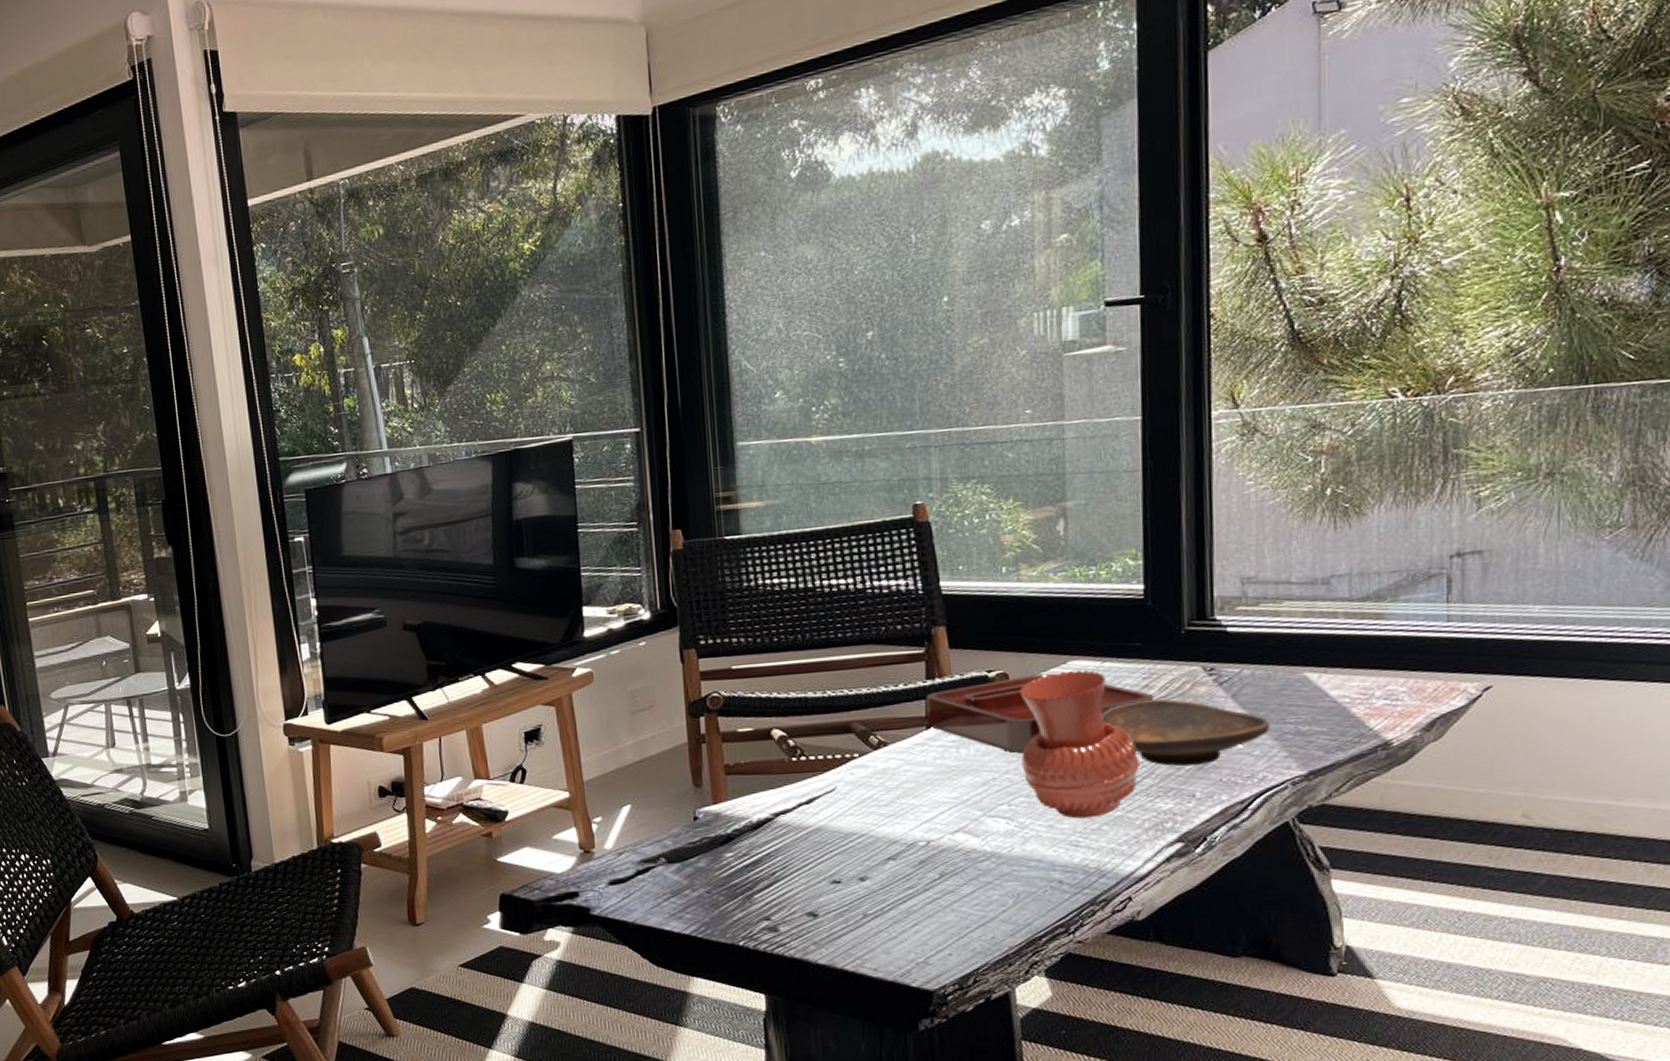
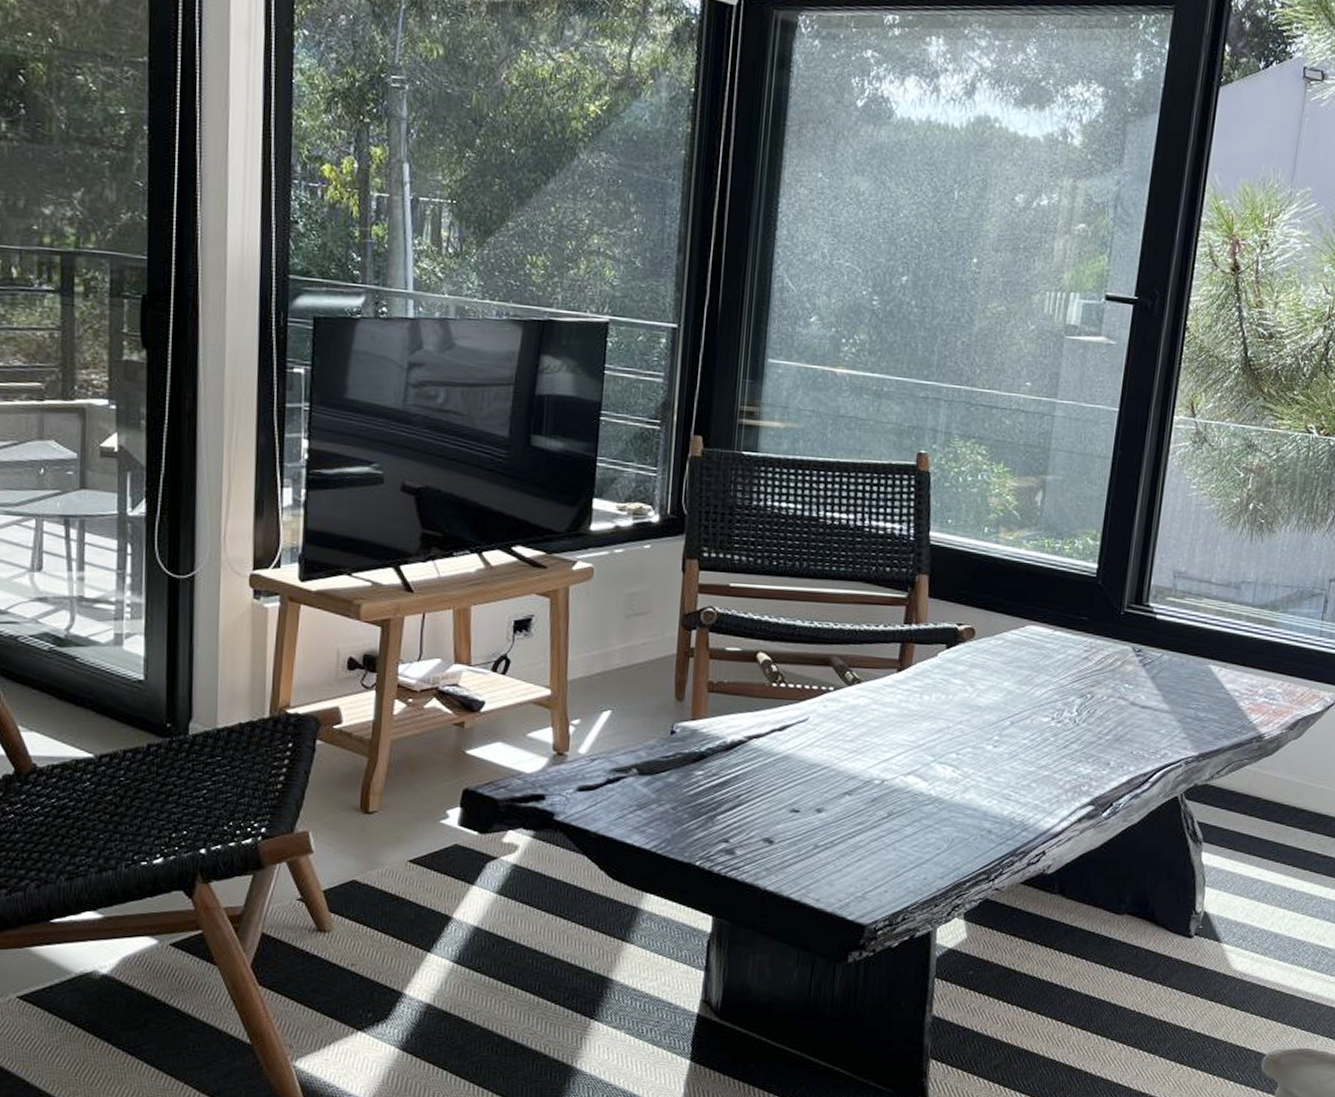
decorative tray: present [926,673,1154,753] -> none [899,633,1091,705]
vase: present [1020,669,1140,819] -> none [973,634,1071,774]
decorative bowl: present [1102,699,1271,766] -> none [1046,670,1177,736]

